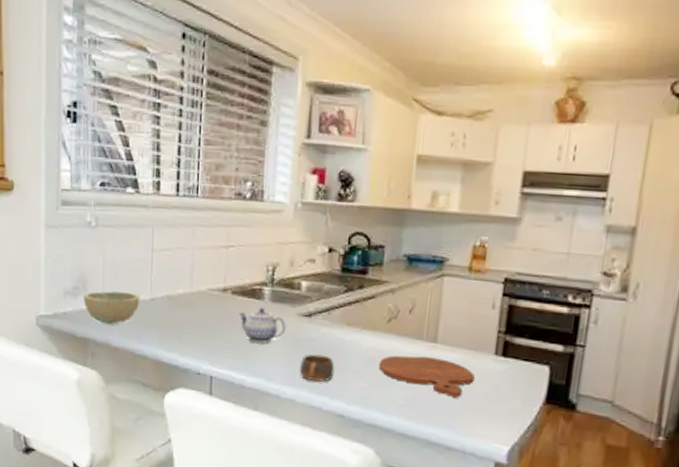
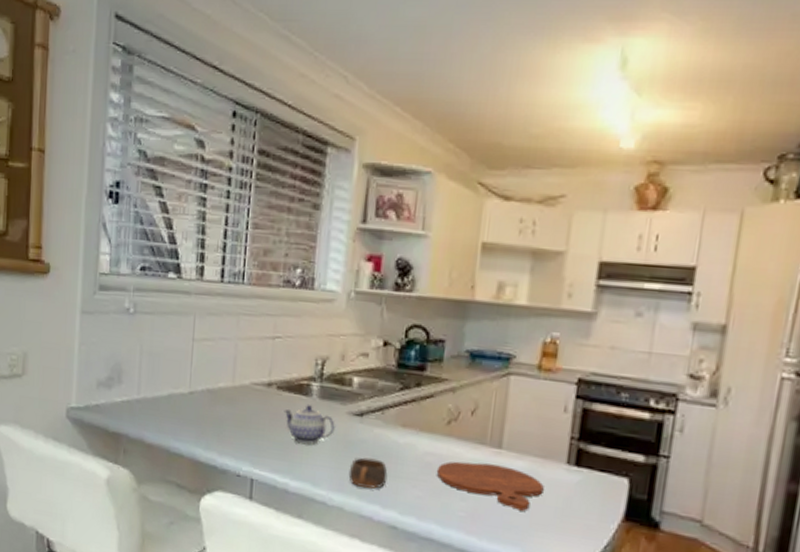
bowl: present [84,291,140,325] -> none [118,382,178,419]

